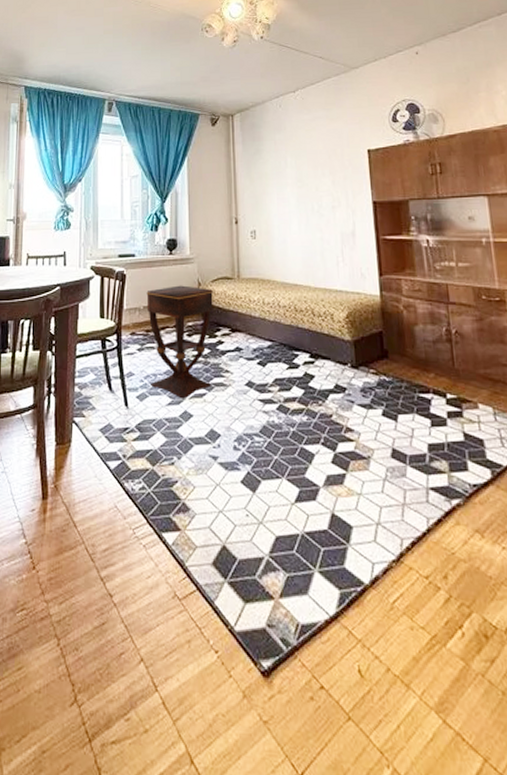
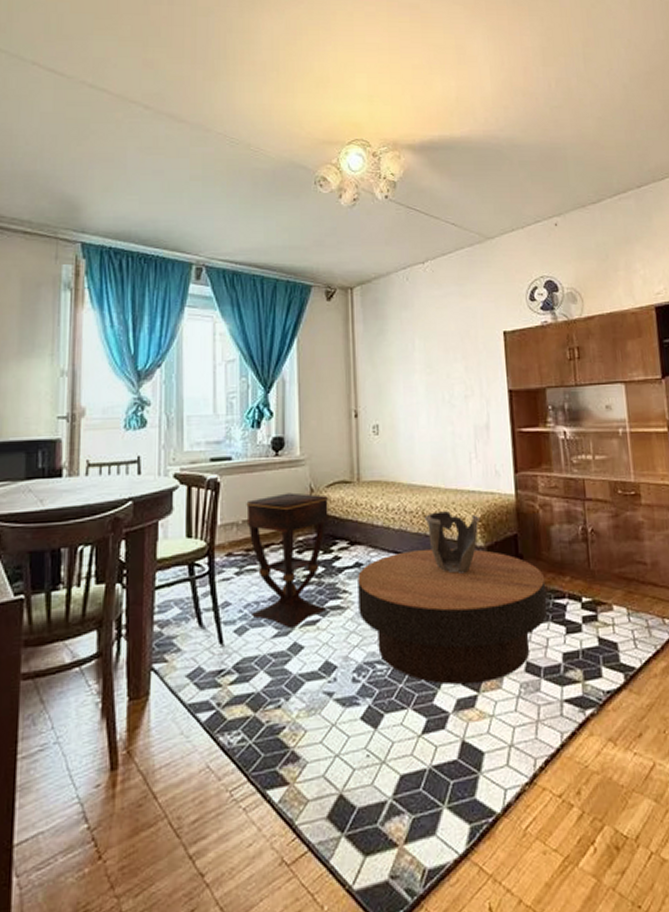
coffee table: none [238,339,412,464] -> present [358,548,548,685]
decorative bowl: none [296,307,348,363] -> present [424,511,481,574]

